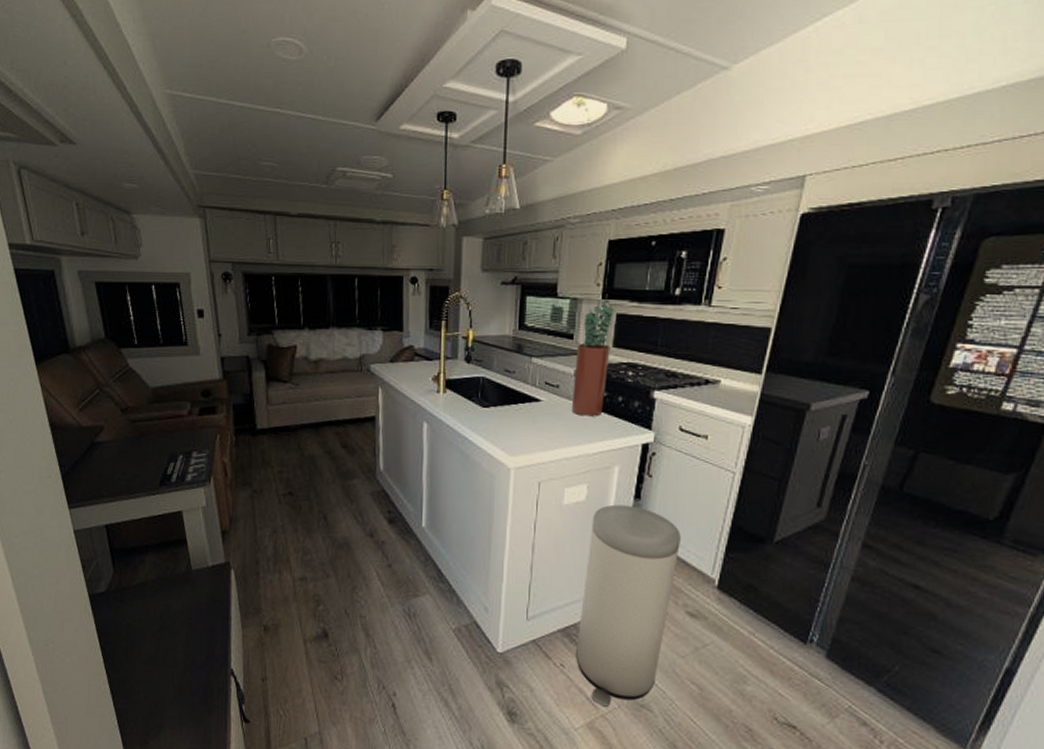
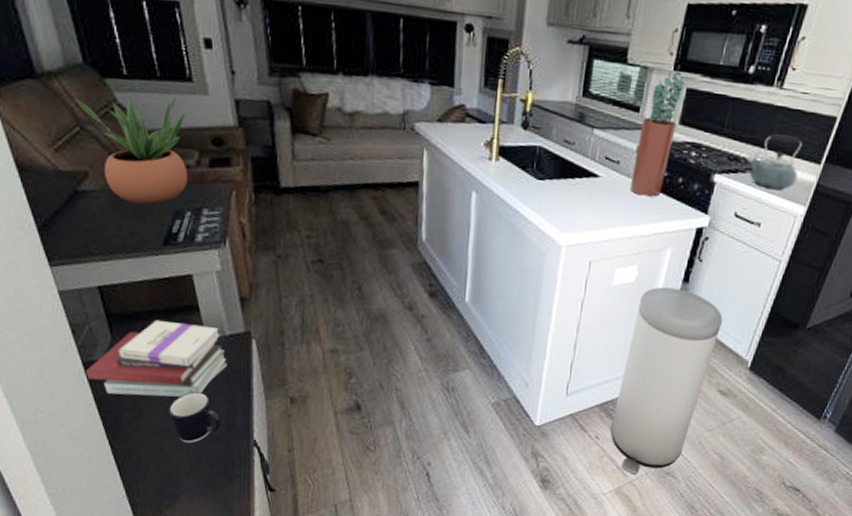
books: none [90,553,209,627] -> present [85,319,228,397]
potted plant: none [97,358,182,451] -> present [74,93,188,205]
mug: none [158,621,202,673] -> present [169,392,221,443]
kettle: none [684,348,740,402] -> present [746,133,803,191]

